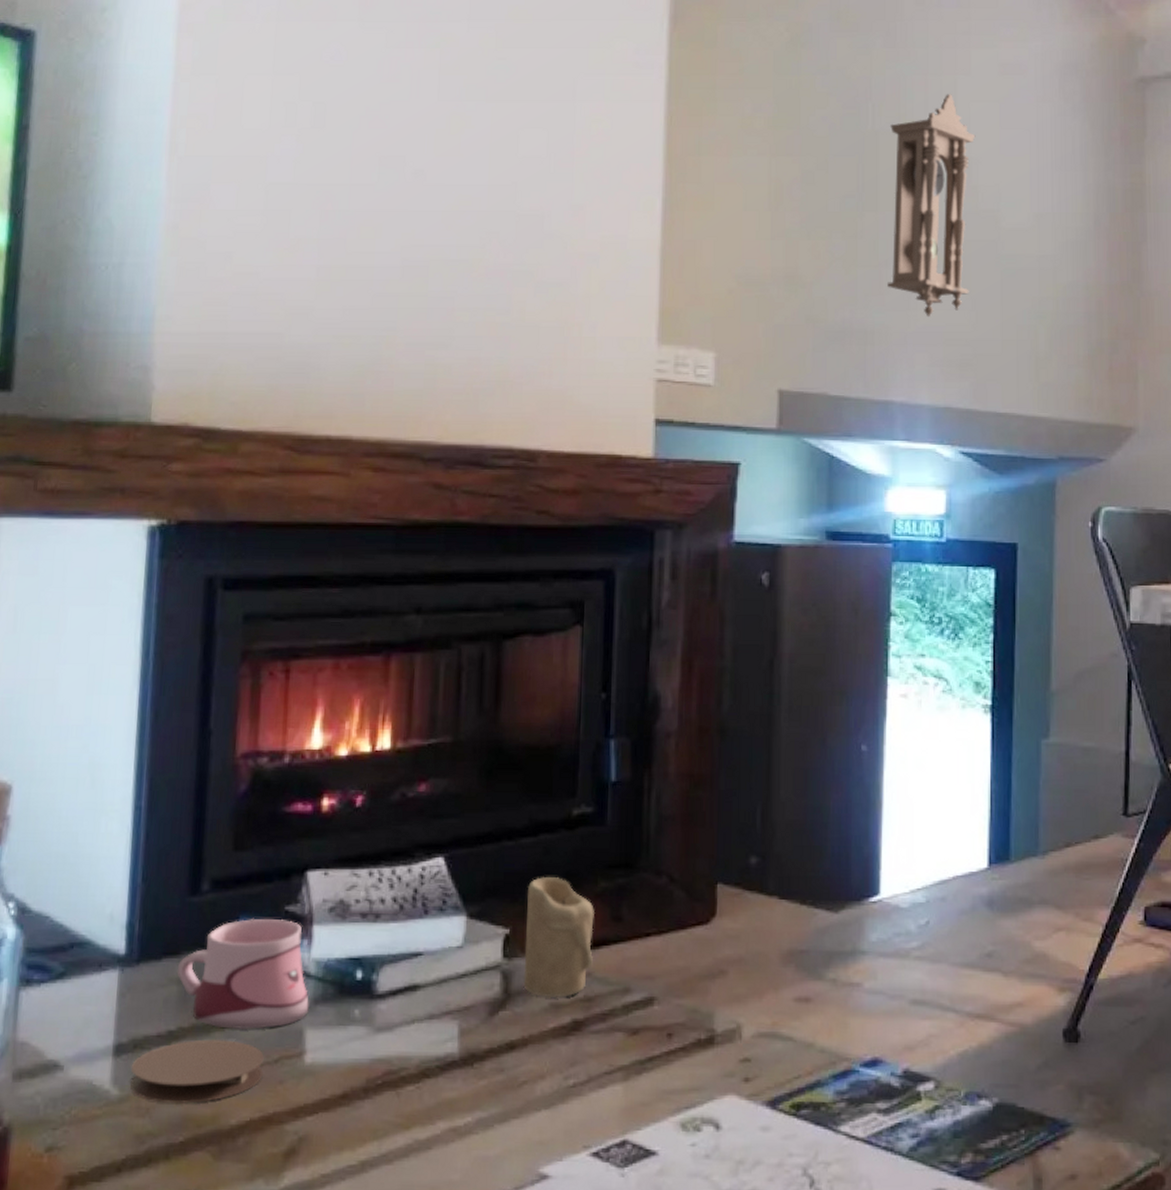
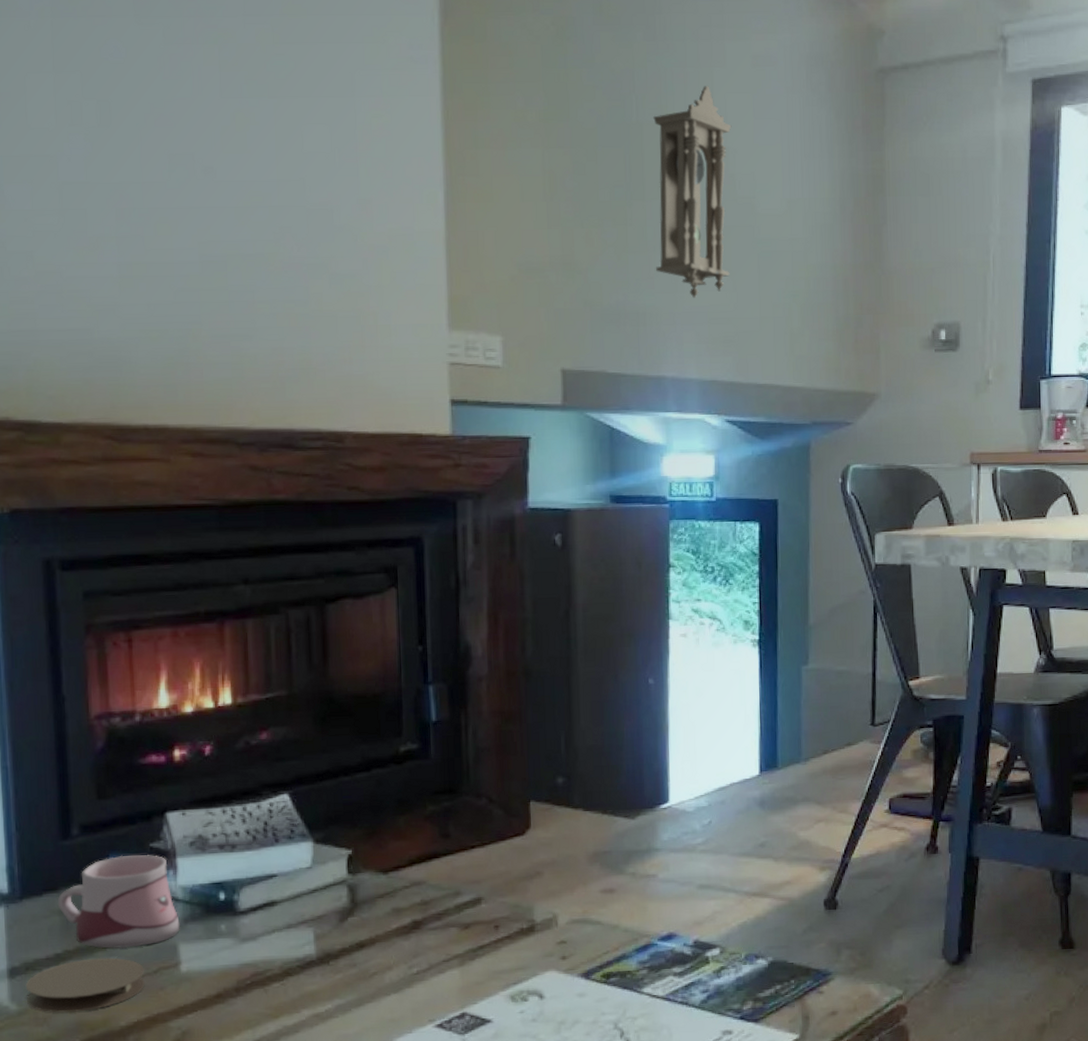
candle: present [523,877,594,998] -> none [365,805,427,905]

